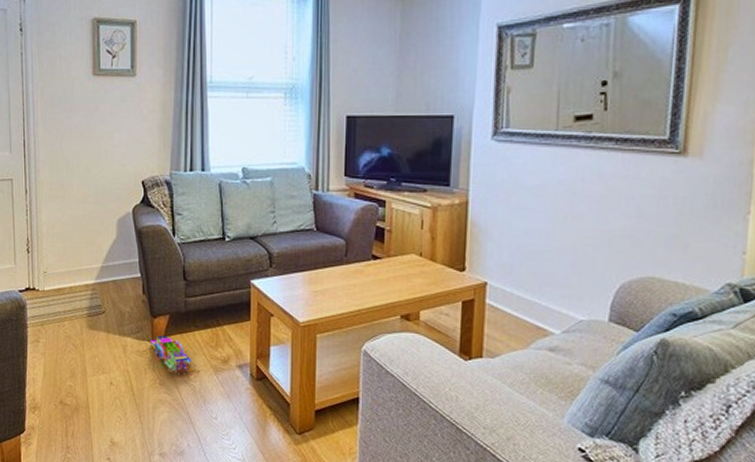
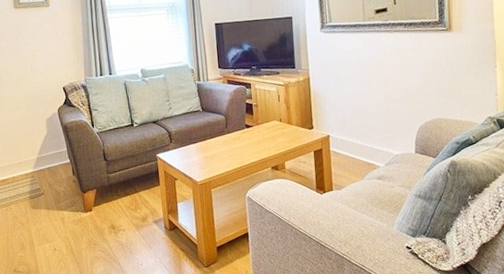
toy train: present [150,335,194,373] -> none [83,205,120,234]

